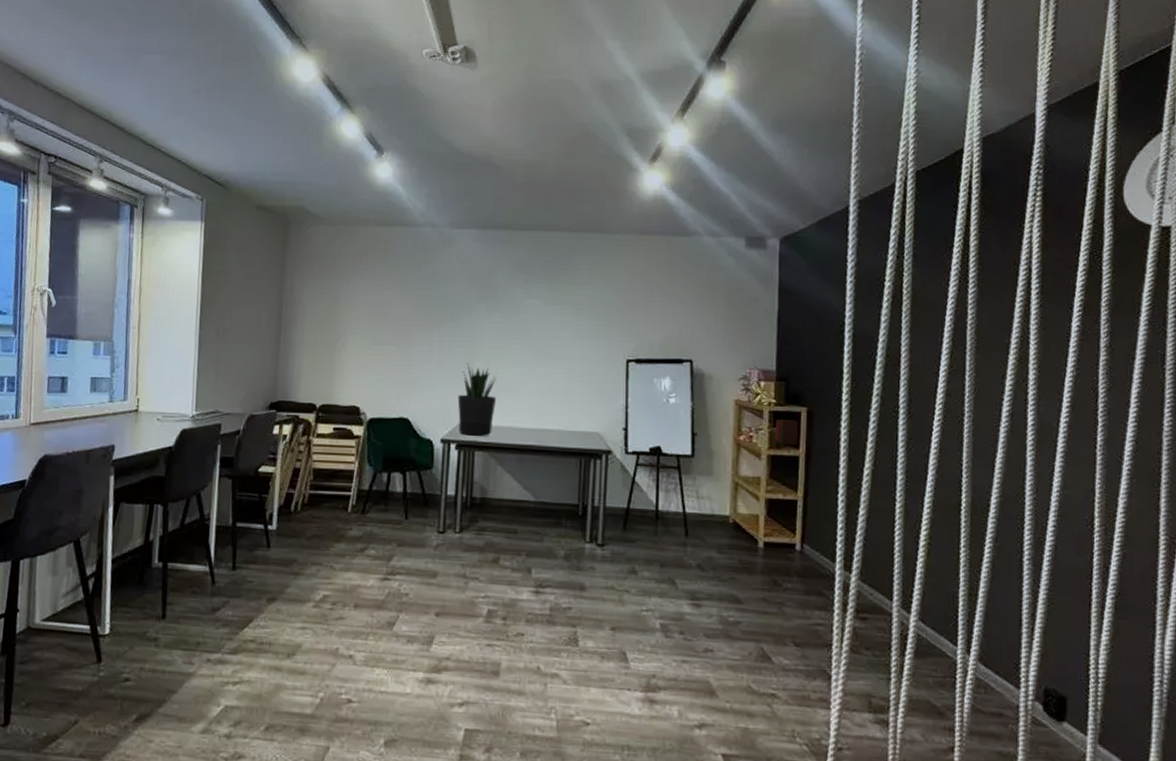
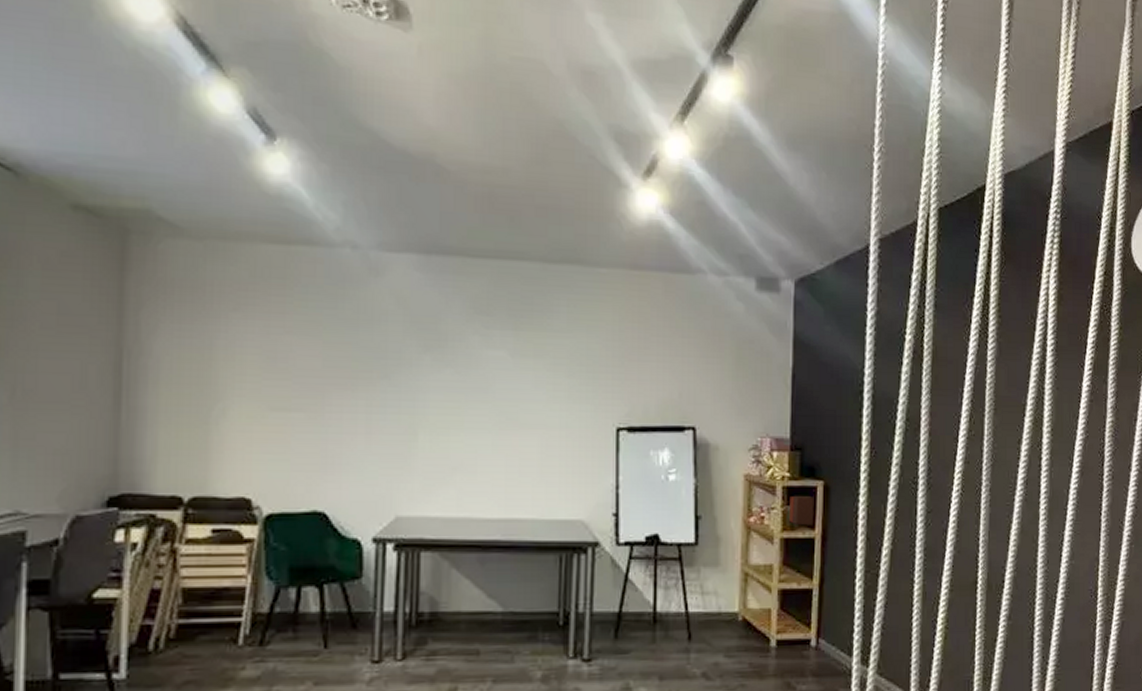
planter: present [457,362,497,436] -> none [395,434,450,532]

